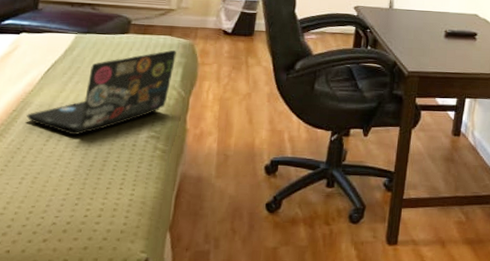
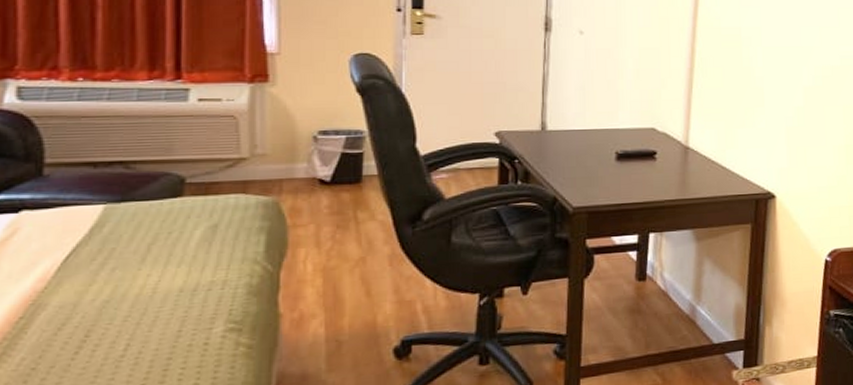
laptop: present [26,49,177,136] -> none [41,211,255,342]

